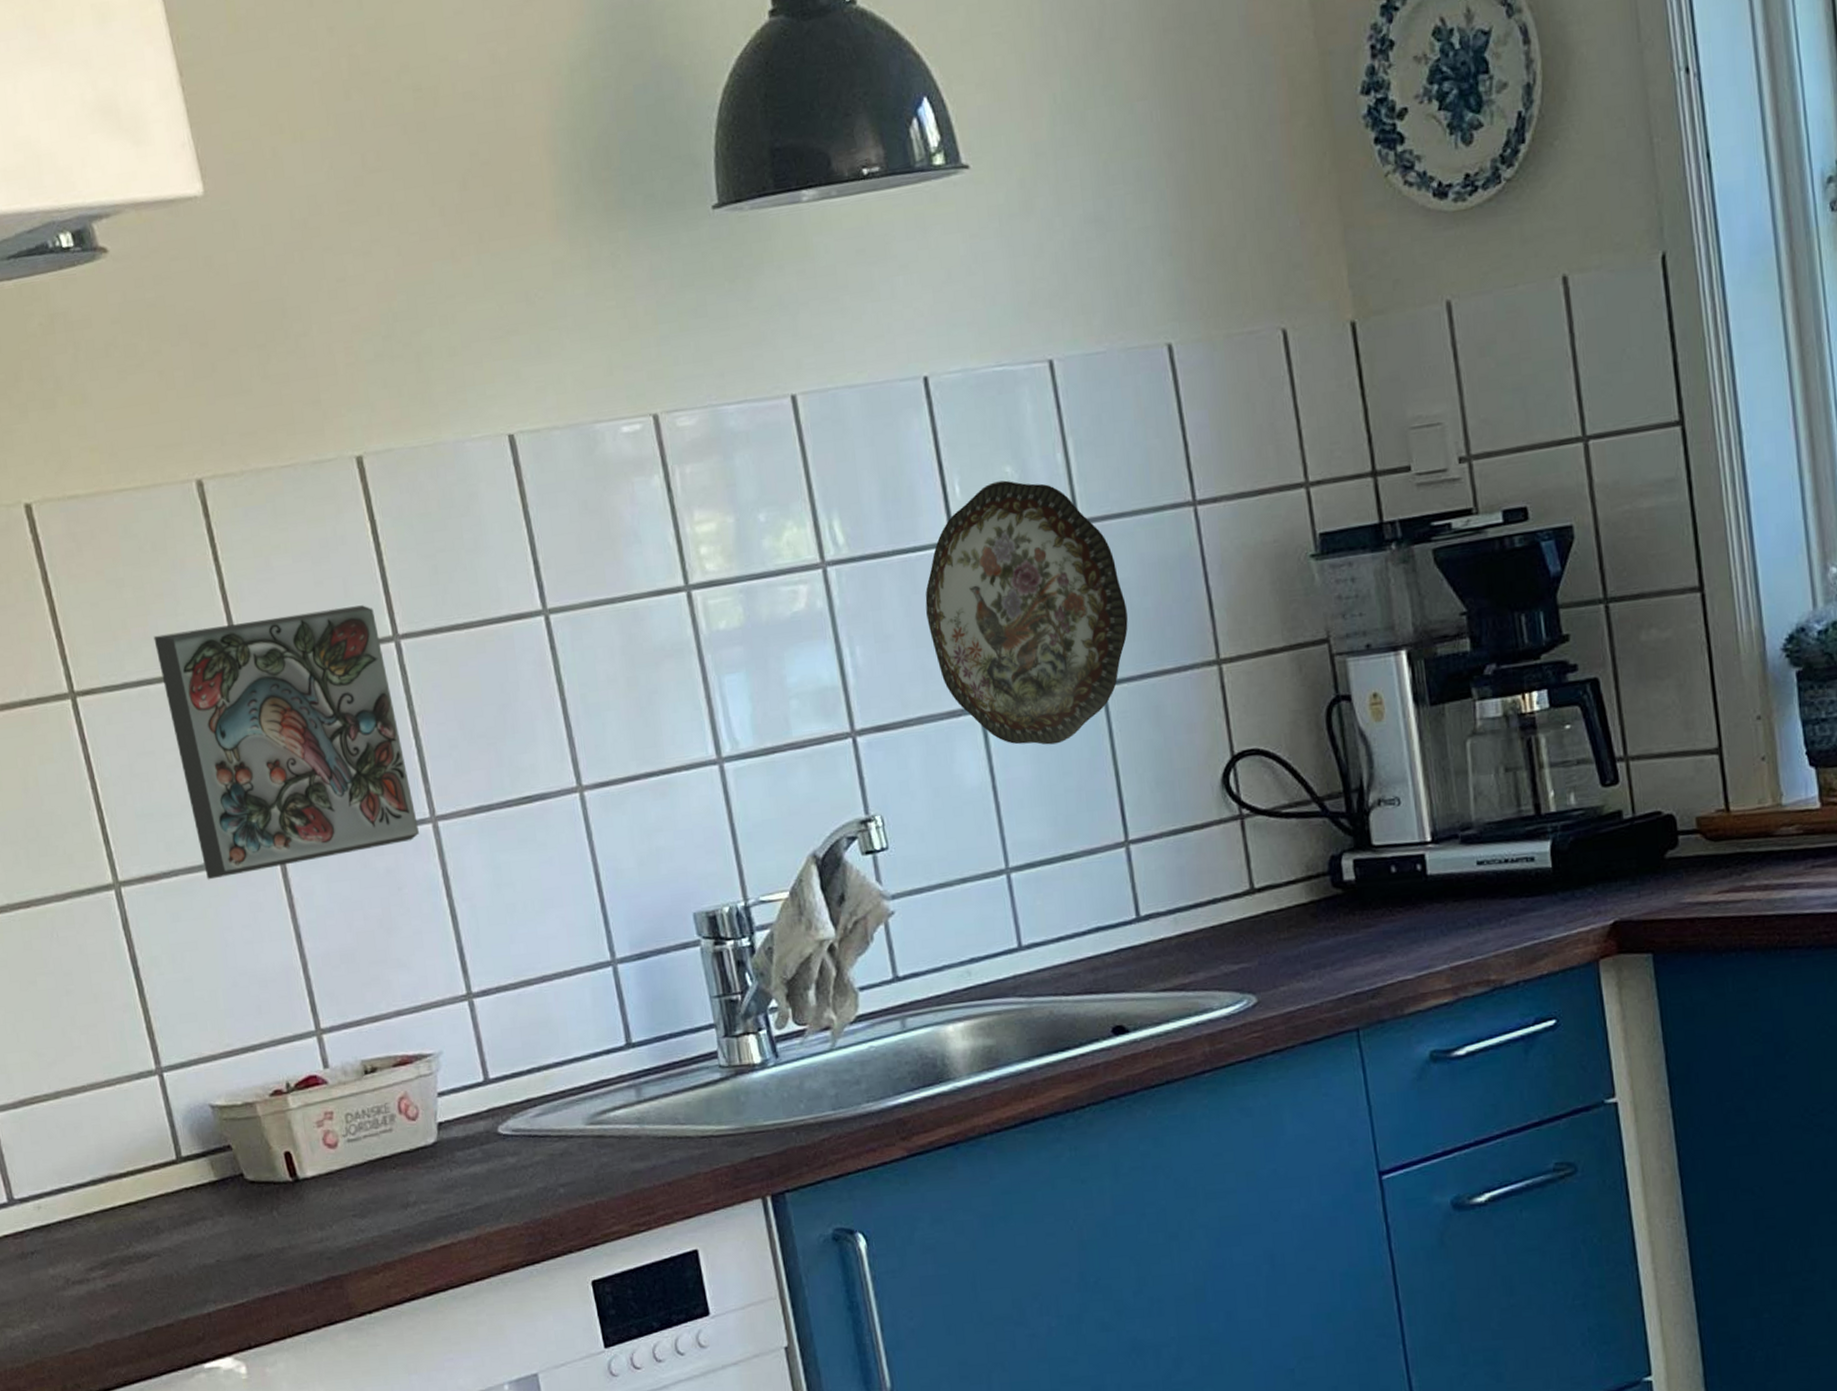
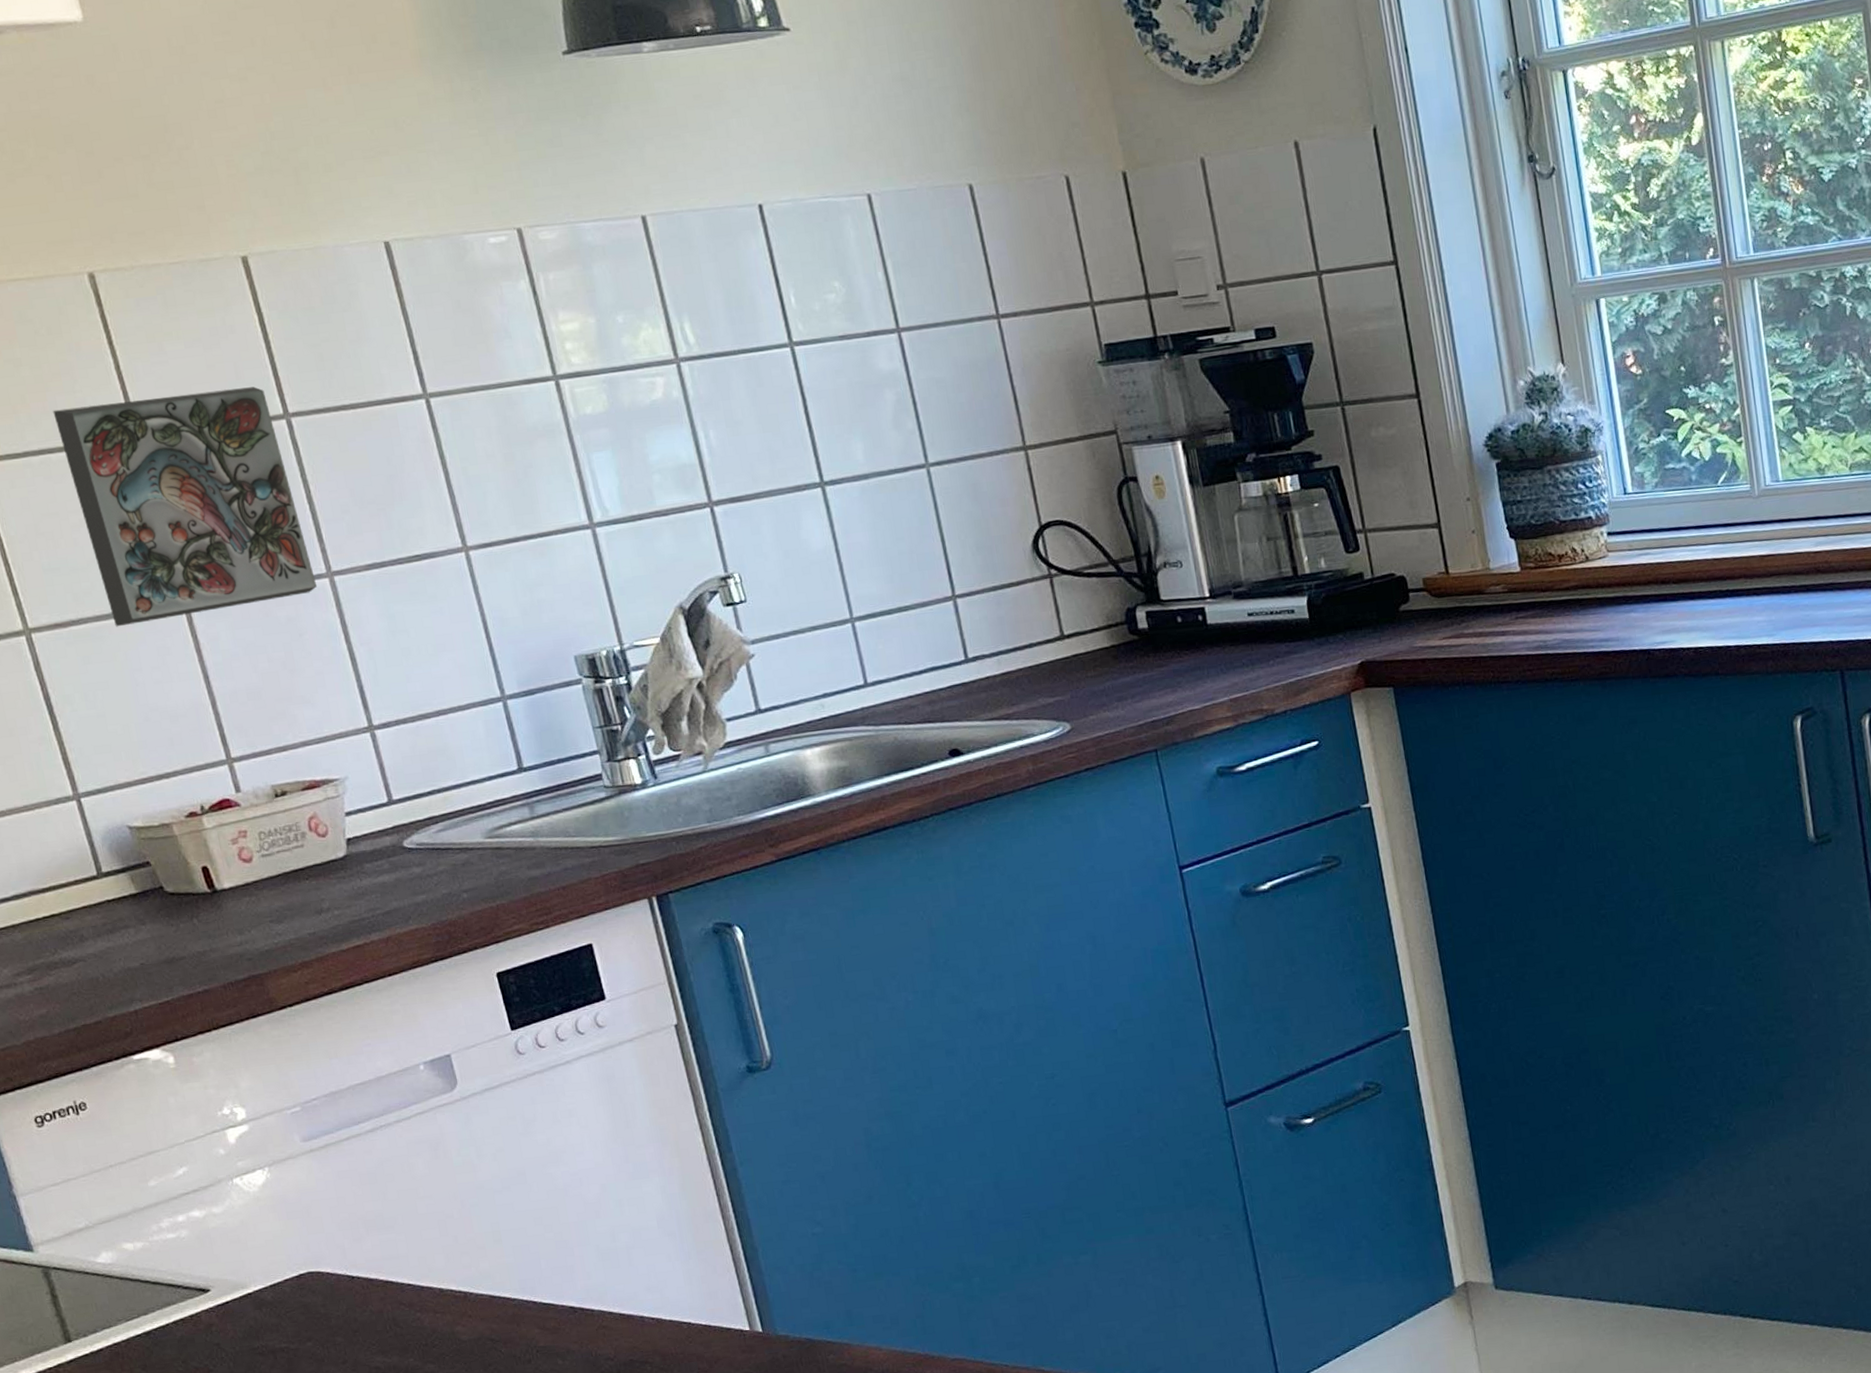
decorative plate: present [925,480,1128,745] -> none [769,293,947,515]

